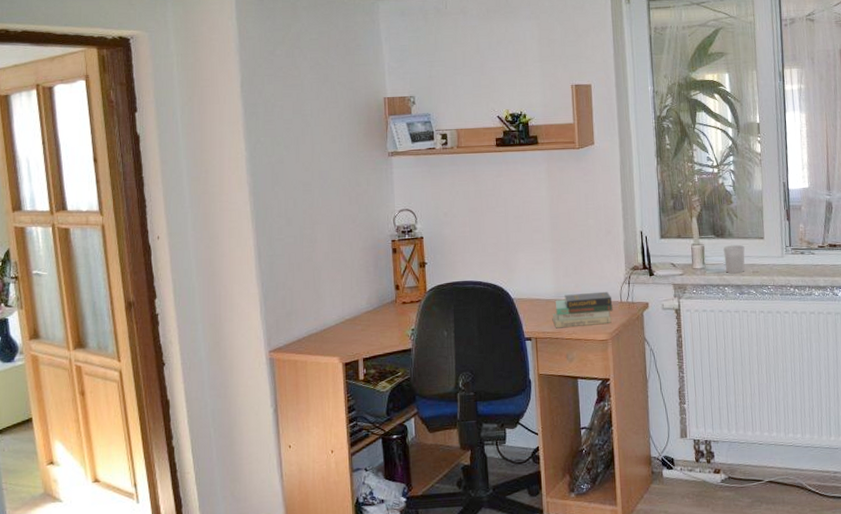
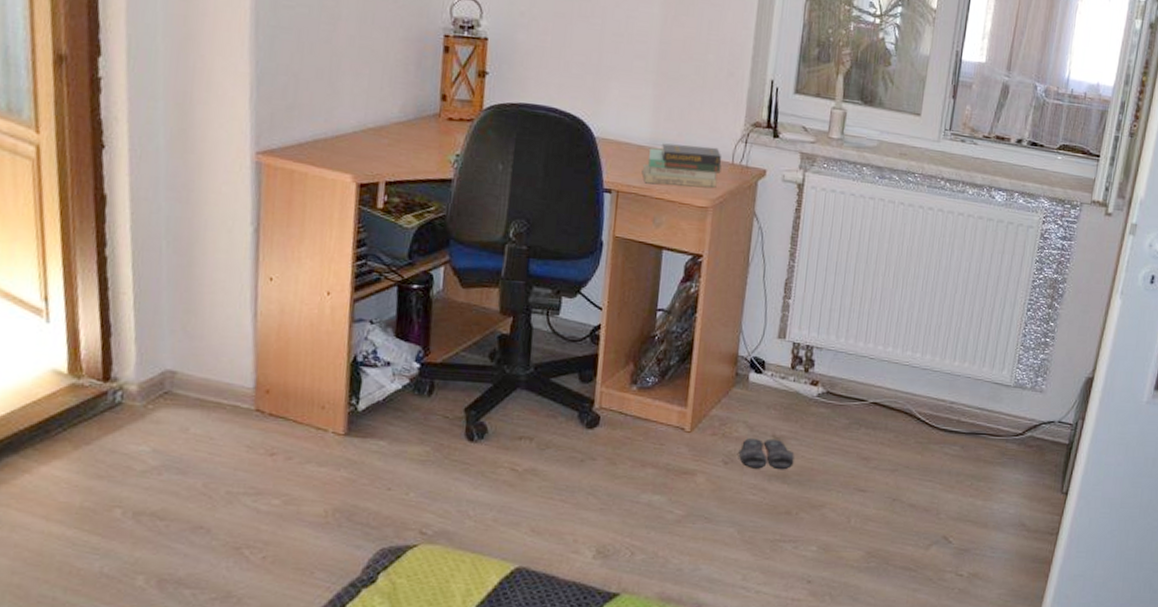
candle holder: present [723,244,745,275] -> none [867,116,895,154]

